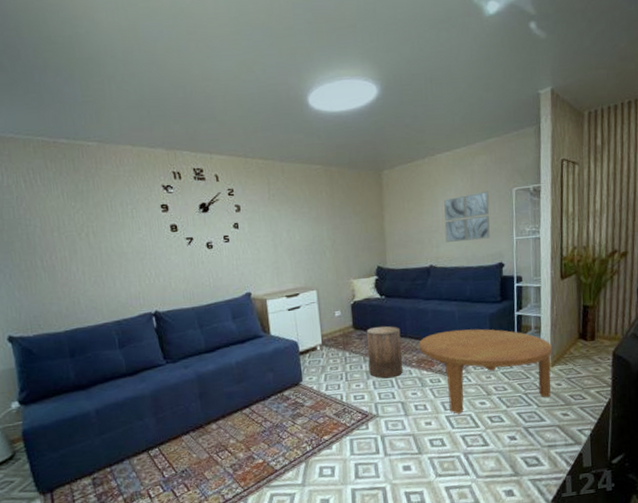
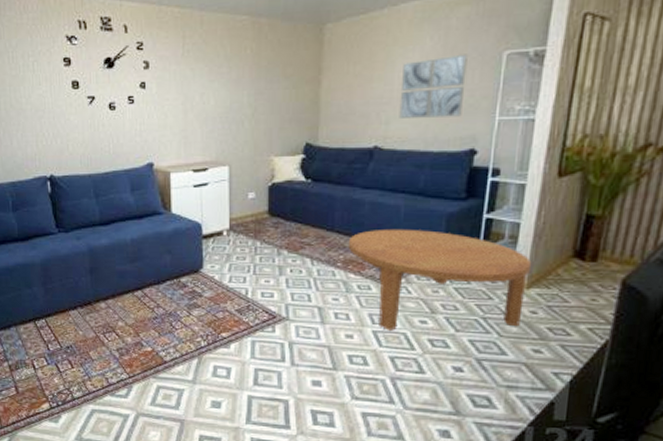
stool: present [366,326,403,379] -> none [283,215,327,277]

